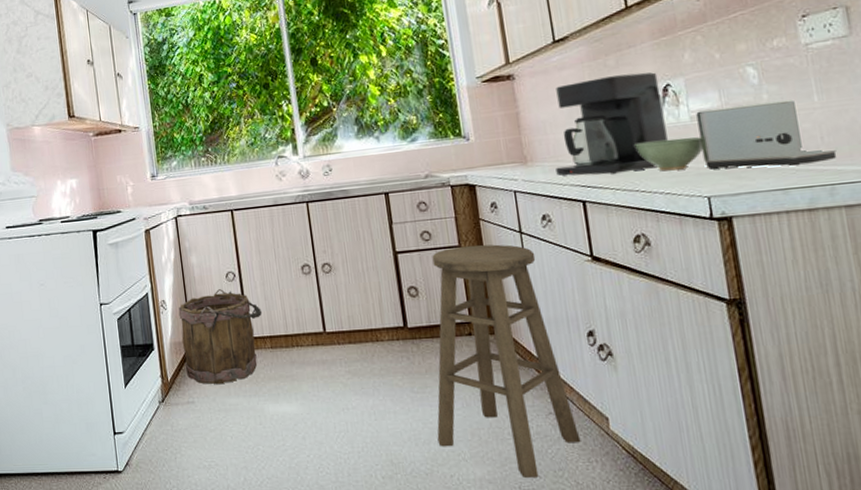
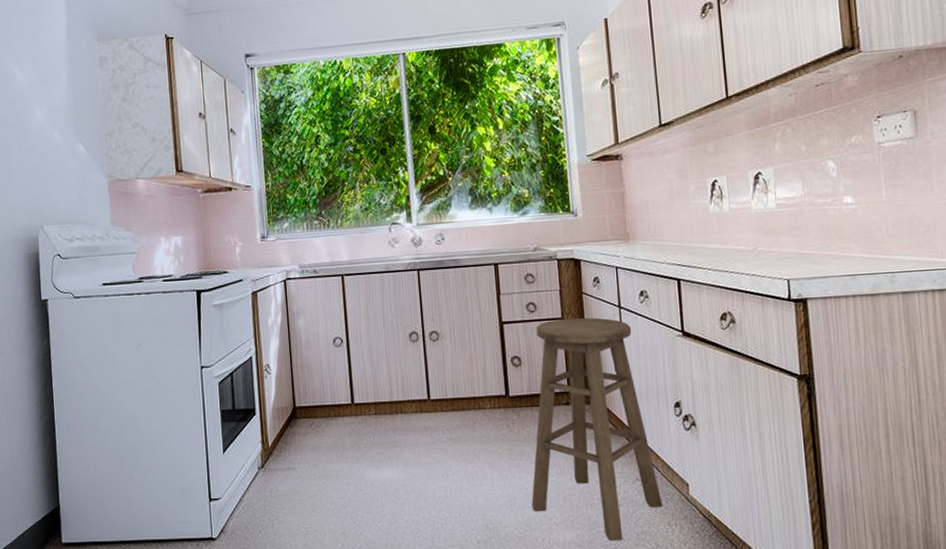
bucket: present [178,289,263,385] -> none [282,354,368,451]
coffee maker: present [555,72,668,177] -> none [655,160,756,256]
bowl: present [634,137,704,171] -> none [727,223,786,254]
toaster: present [696,100,837,170] -> none [782,193,899,255]

